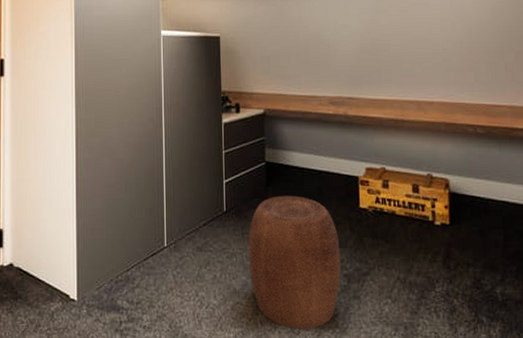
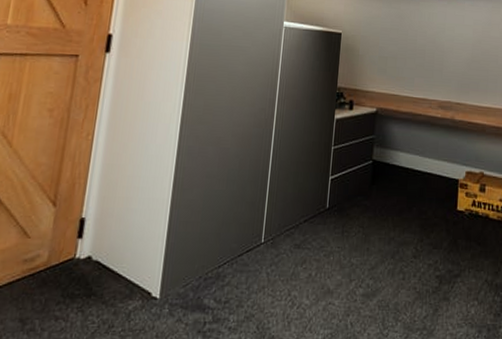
stool: present [248,195,341,329] -> none [345,195,435,331]

